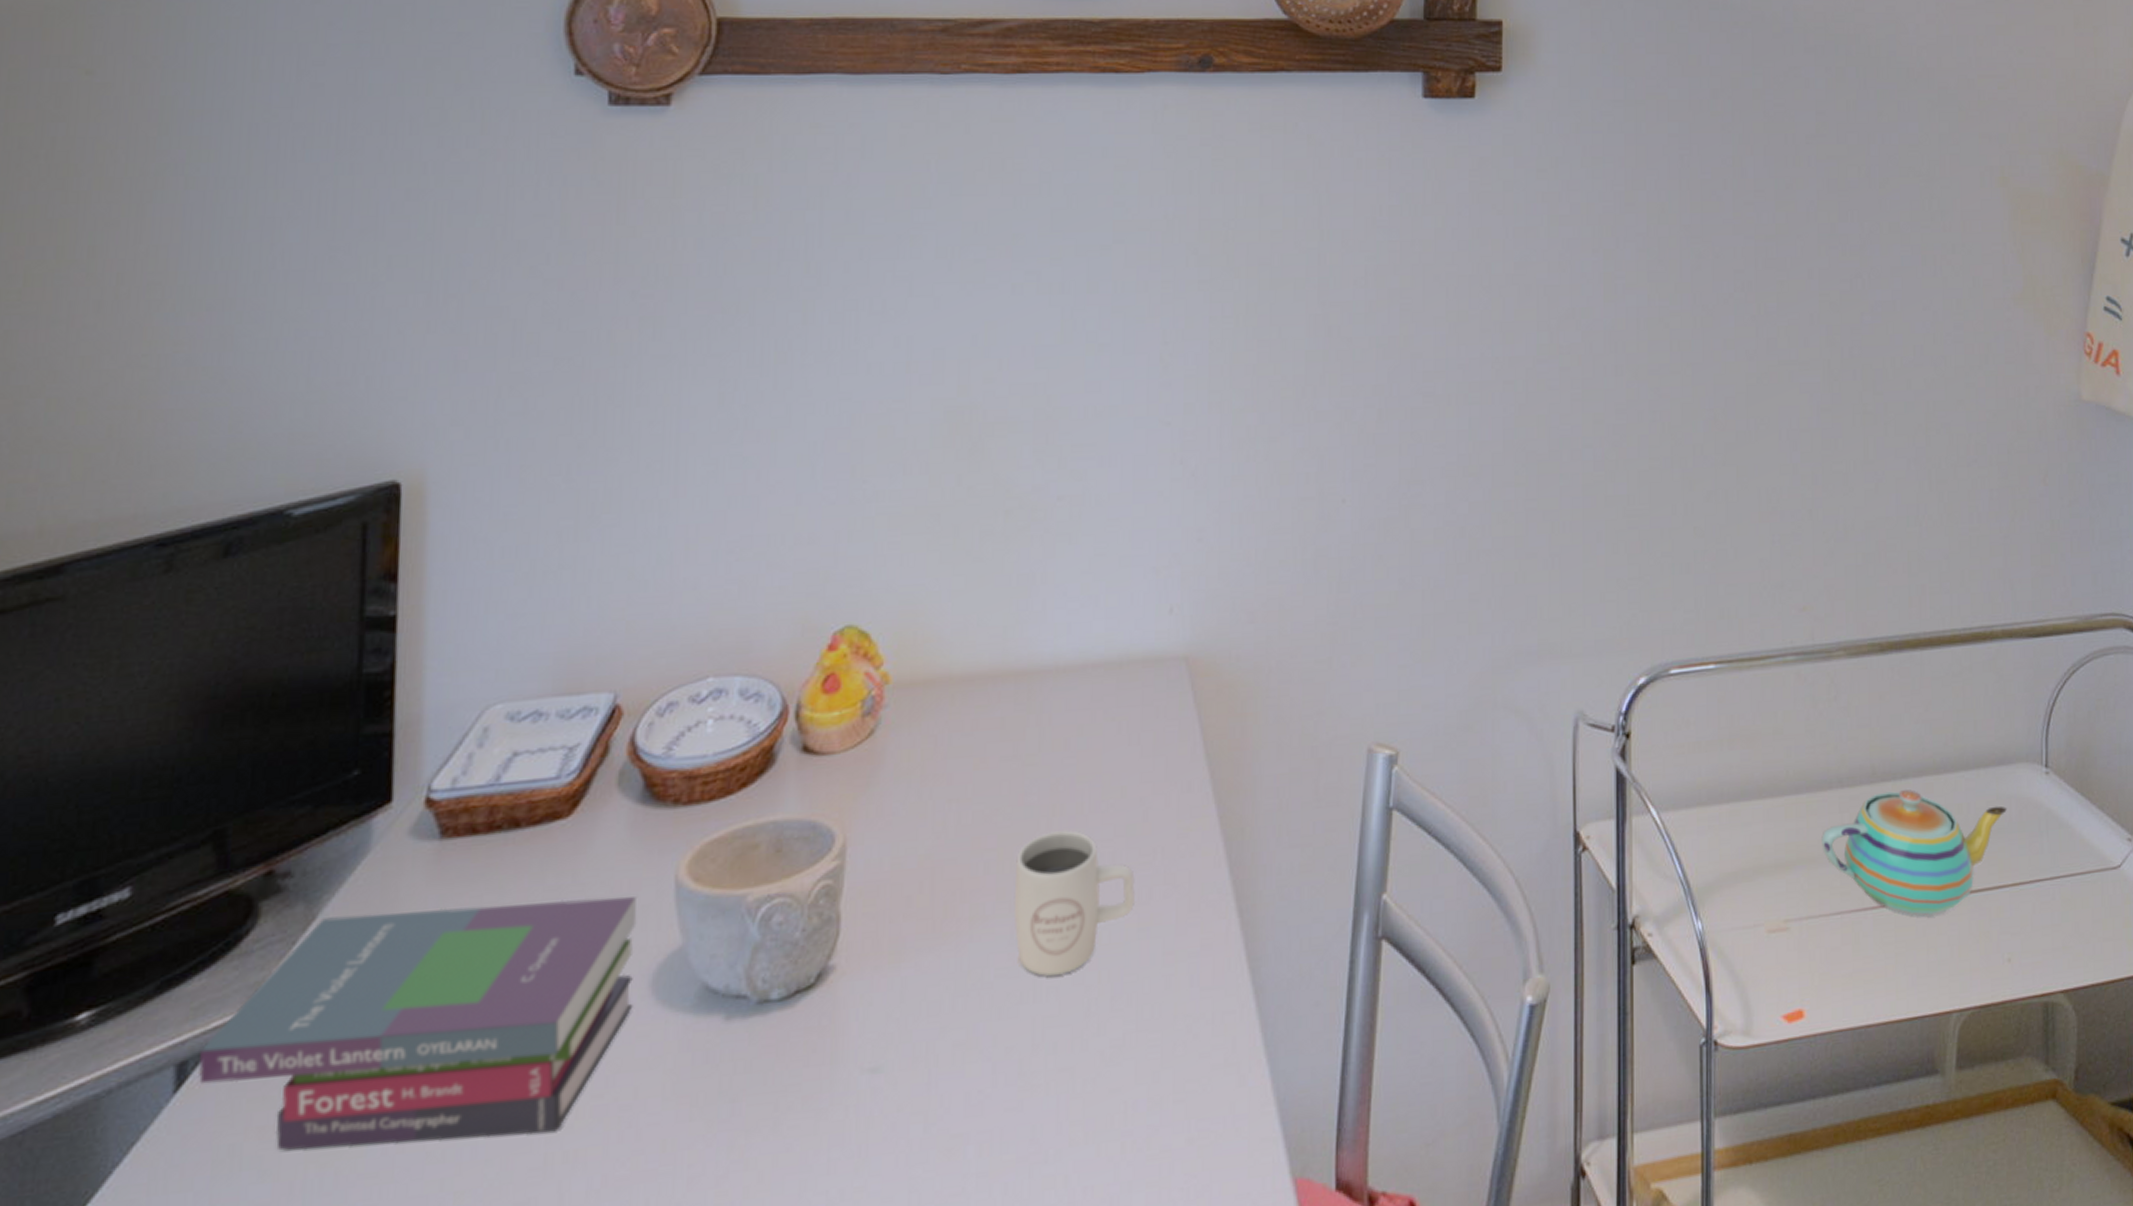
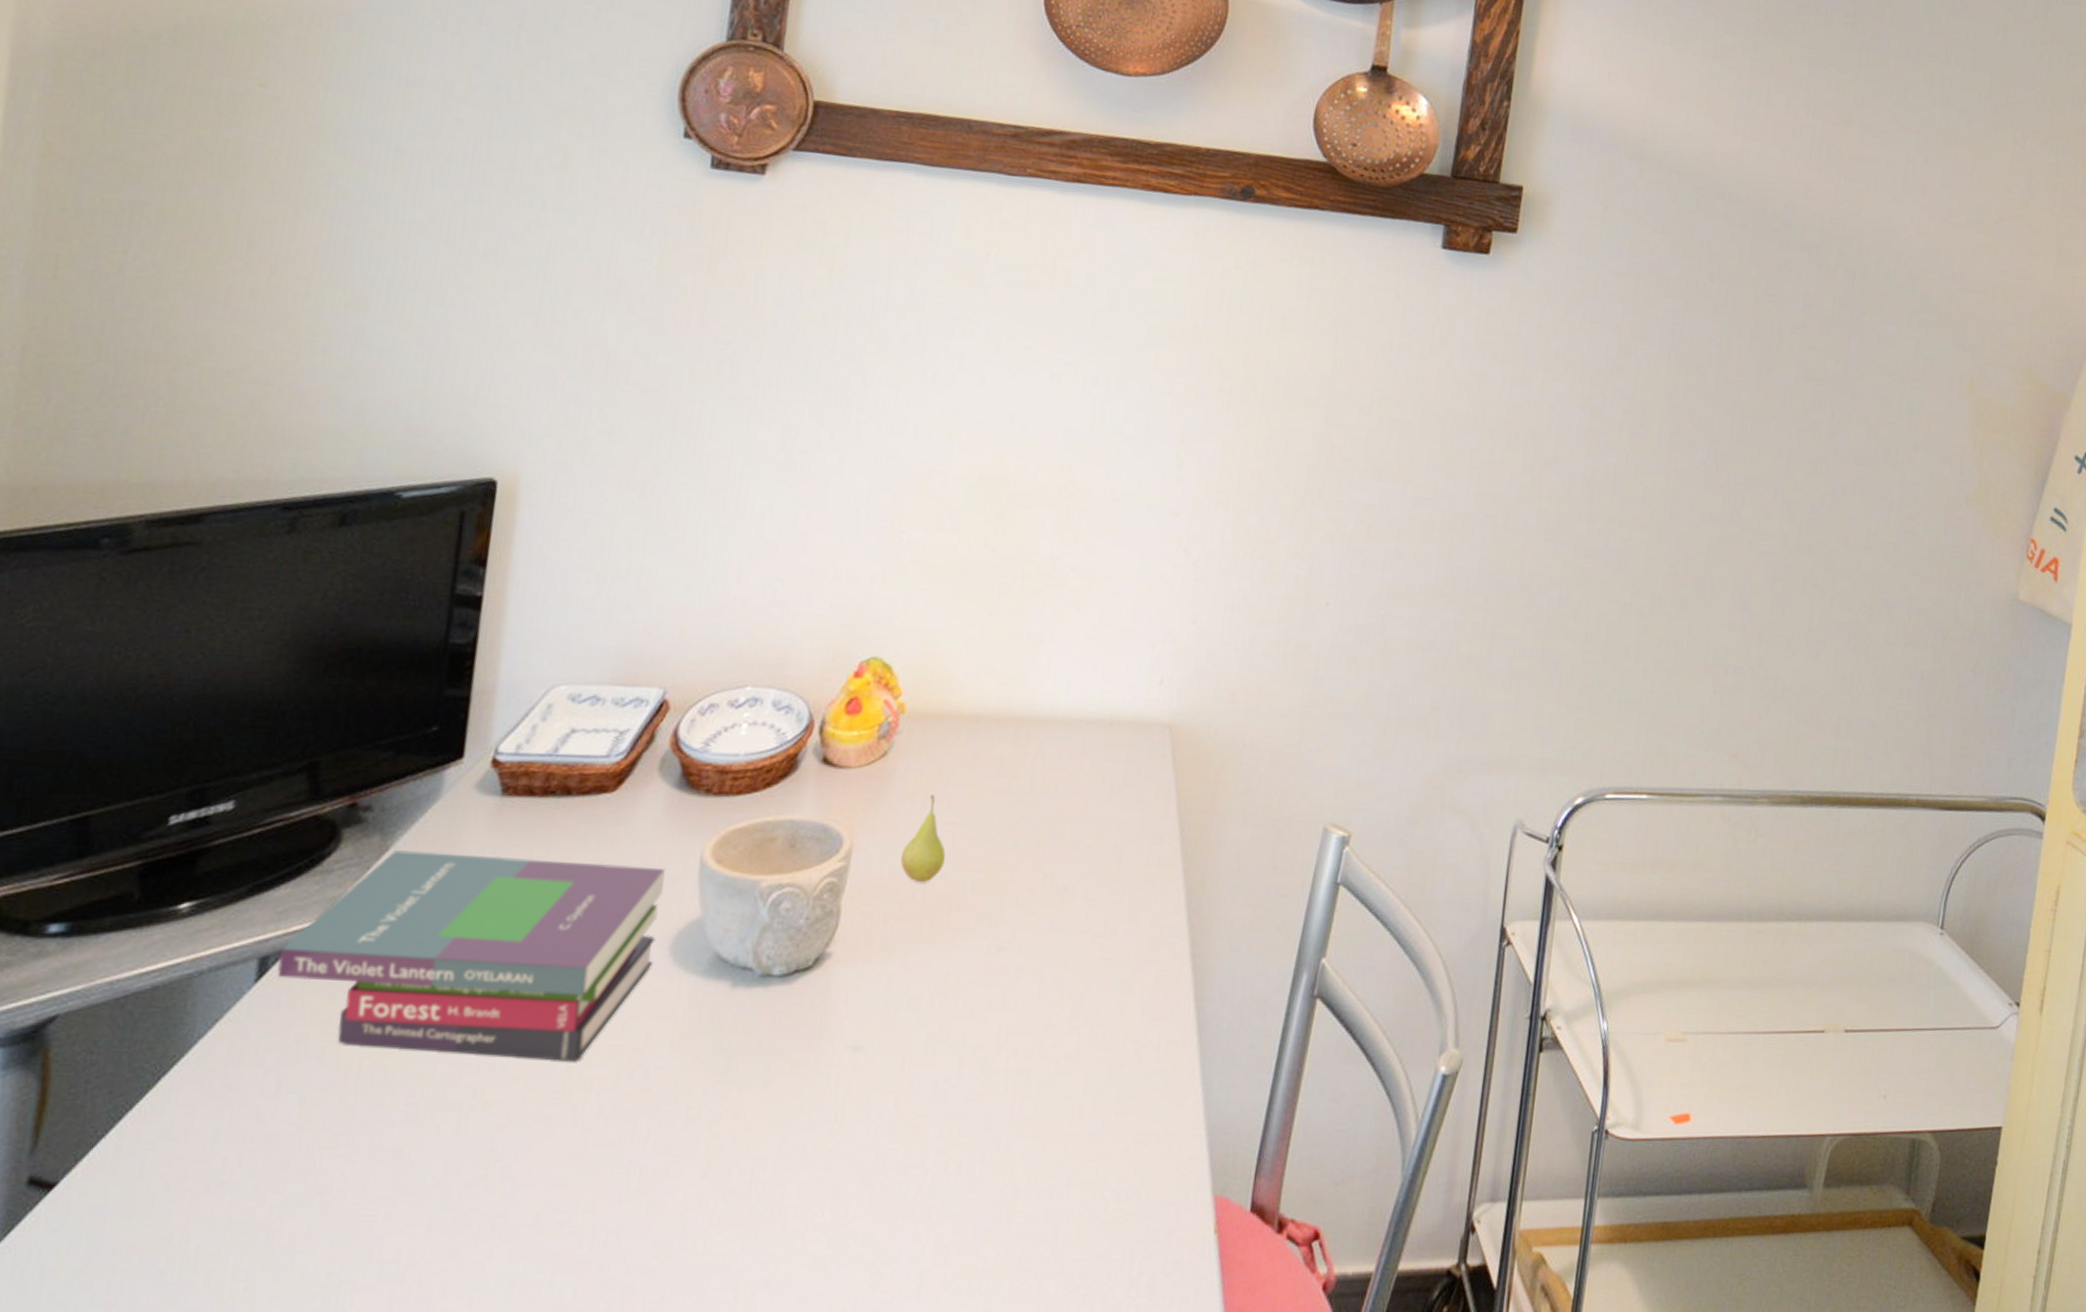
fruit: none [901,771,951,871] -> present [900,794,946,882]
mug: present [1013,829,1135,976] -> none [992,862,1103,989]
teapot: present [1821,789,2007,917] -> none [1725,930,1900,1047]

